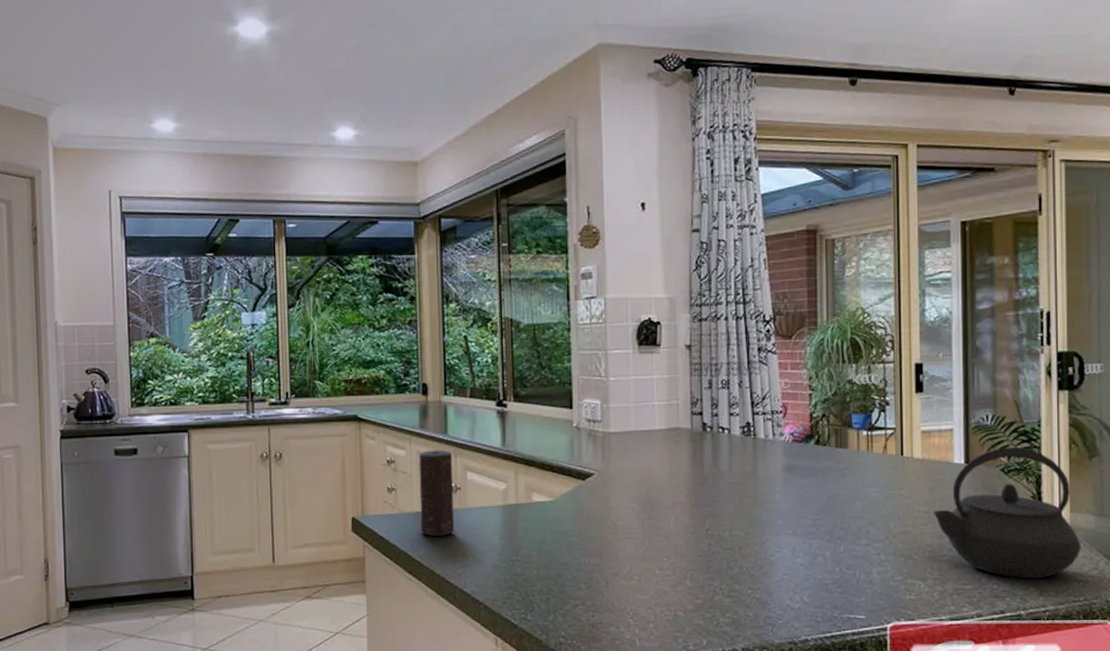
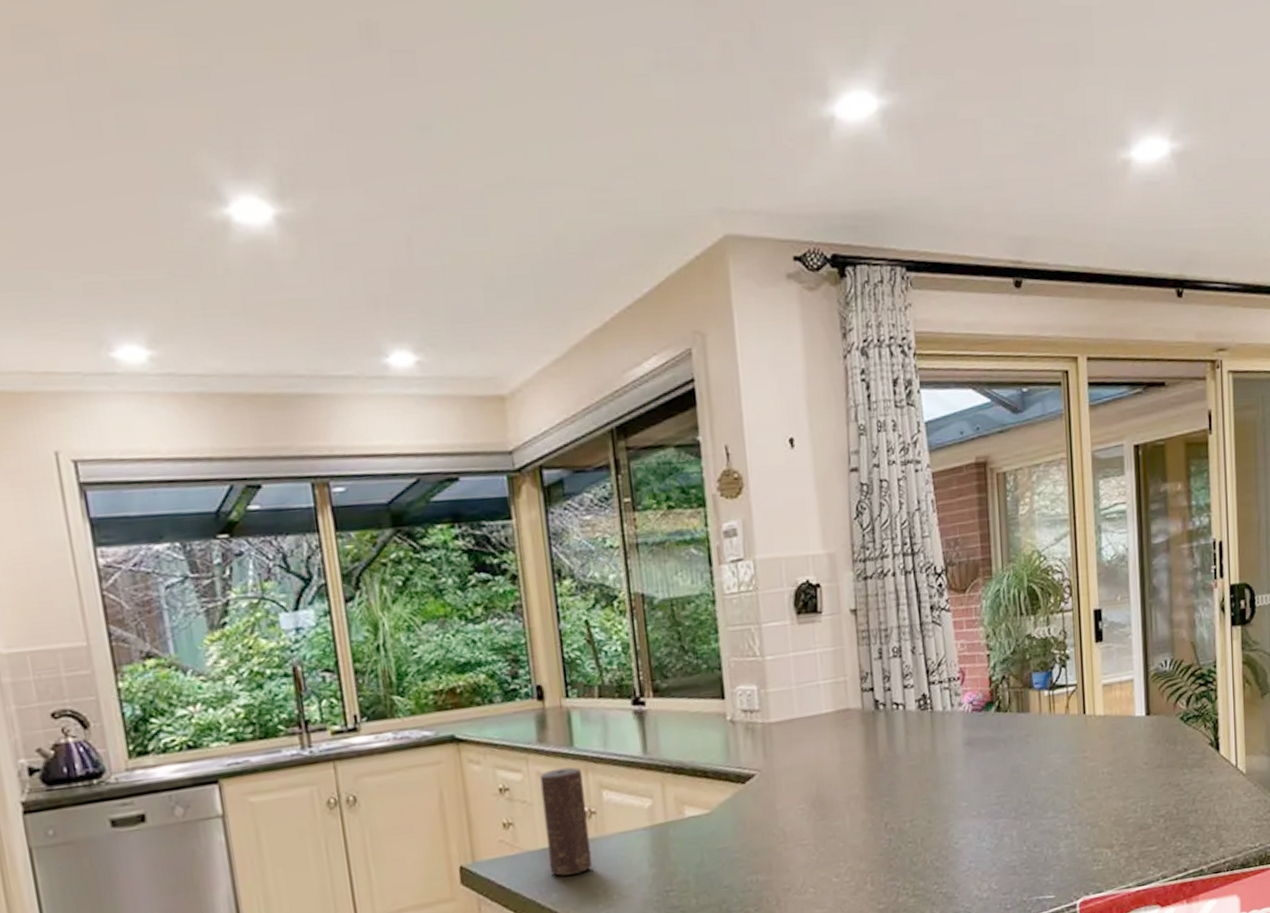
kettle: present [933,447,1081,578] -> none [1116,692,1256,832]

